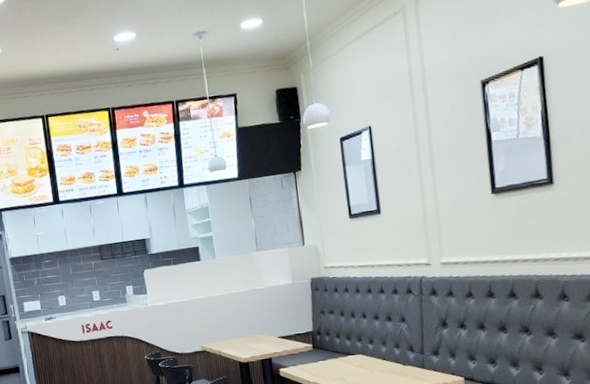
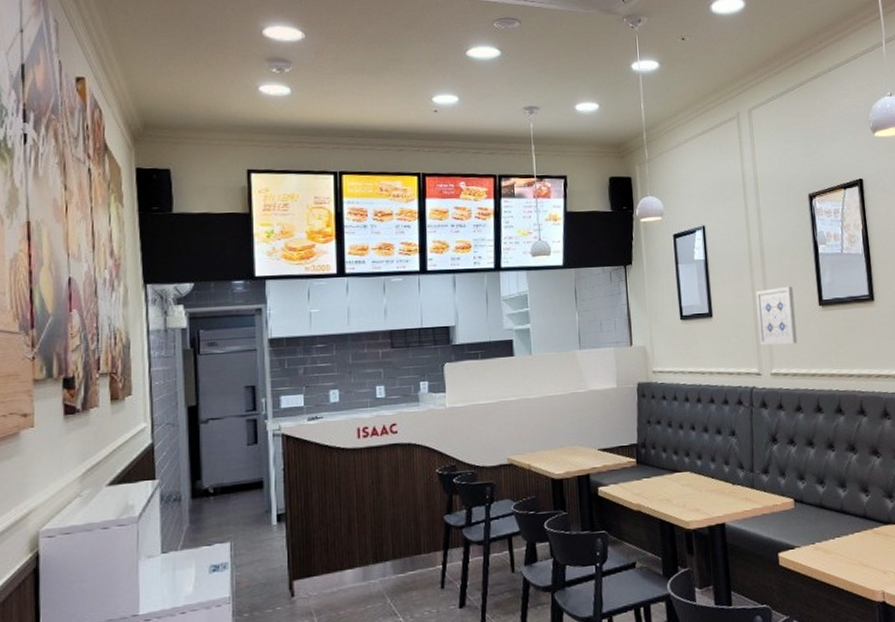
wall art: none [424,176,469,237] -> present [756,286,798,346]

